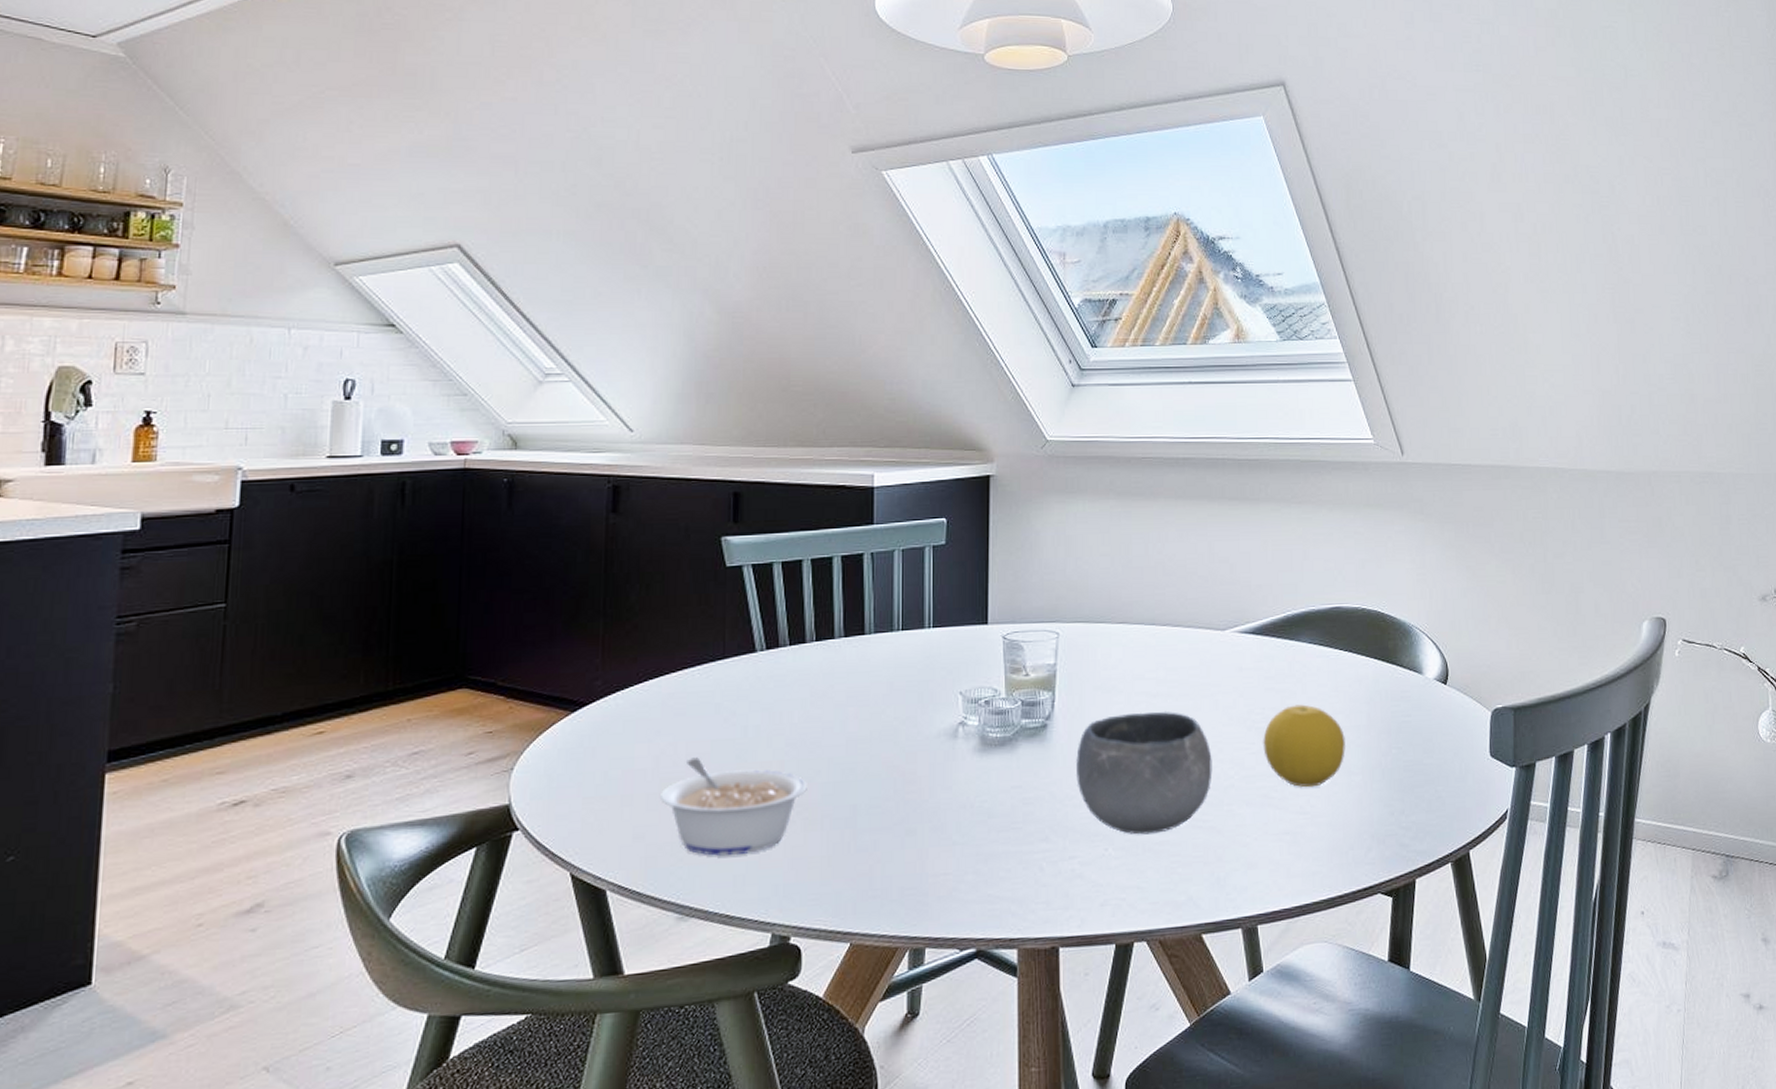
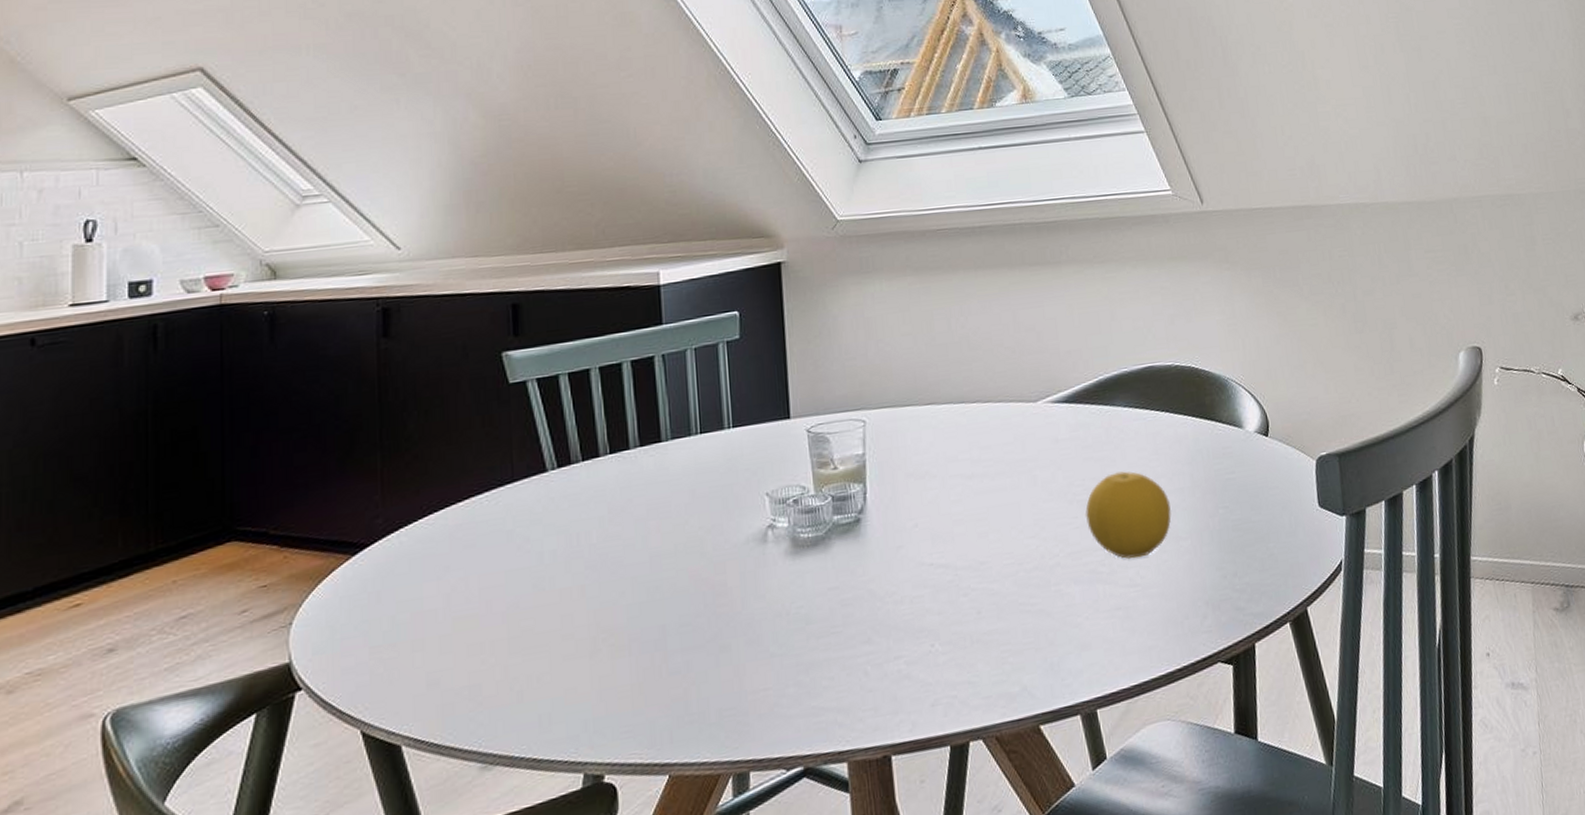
legume: present [660,757,807,857] -> none [454,591,612,697]
bowl: present [1076,711,1213,835] -> none [893,492,1037,627]

